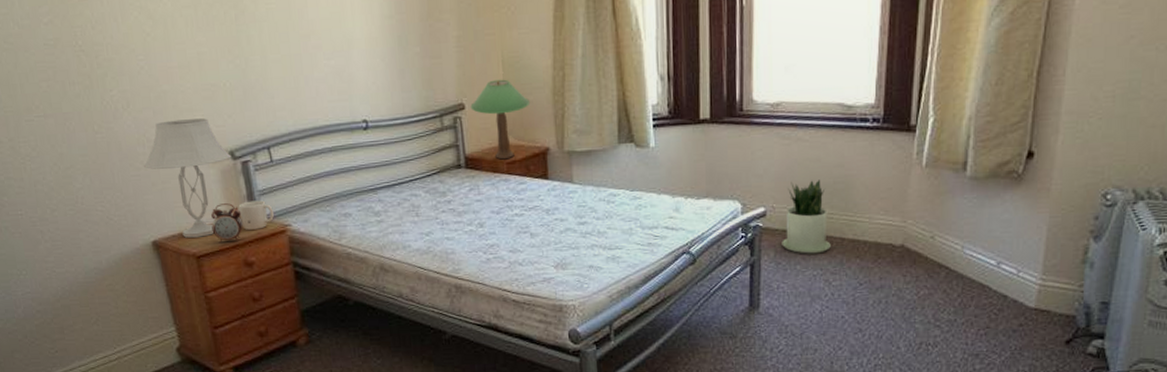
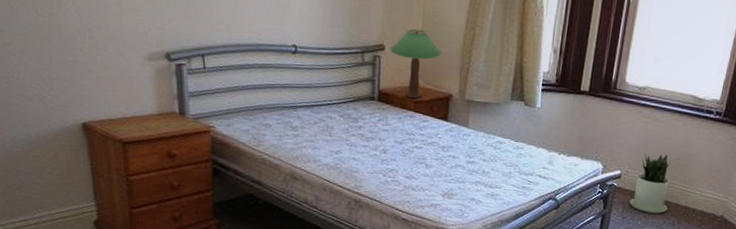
table lamp: present [143,118,232,238] -> none [81,16,167,126]
alarm clock: present [210,203,244,243] -> none [141,98,171,134]
mug: present [238,200,274,230] -> none [168,100,200,127]

